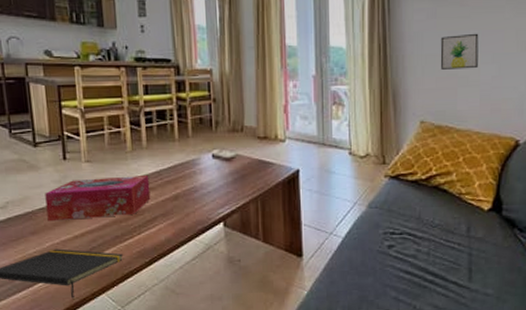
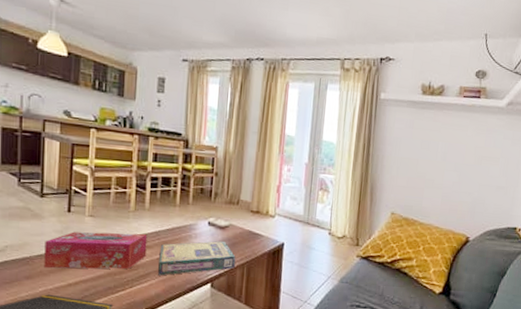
video game box: none [164,174,248,219] -> present [158,241,236,276]
wall art: present [440,33,479,70] -> none [413,144,446,174]

